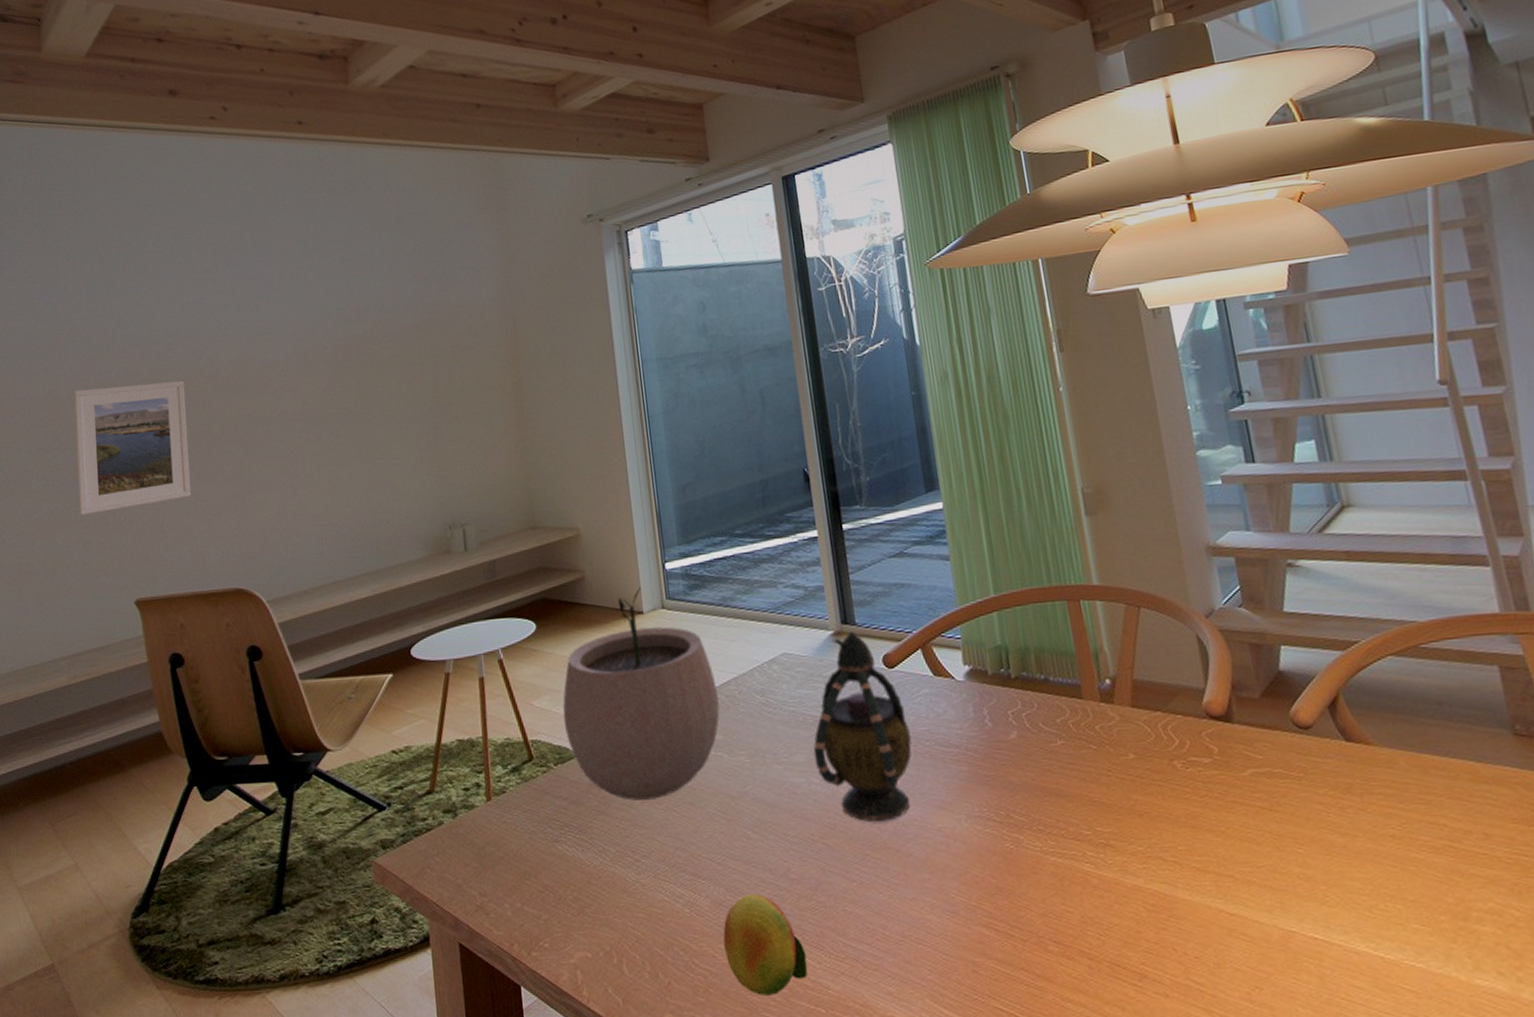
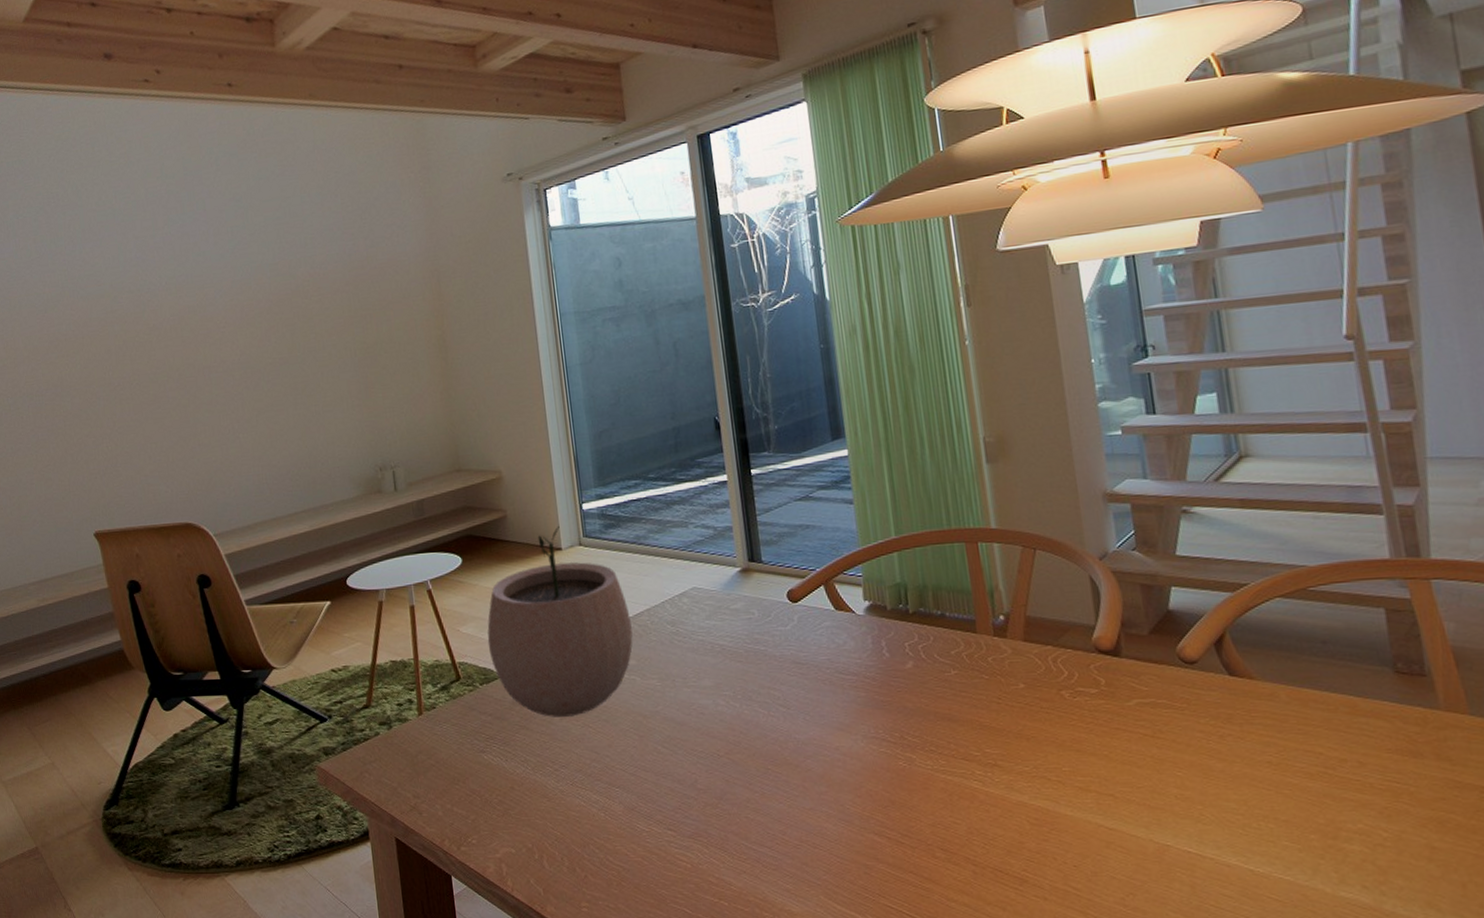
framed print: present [74,380,191,515] -> none [29,332,141,455]
fruit: present [723,894,808,996] -> none [635,801,713,889]
teapot: present [813,631,912,823] -> none [720,568,813,741]

